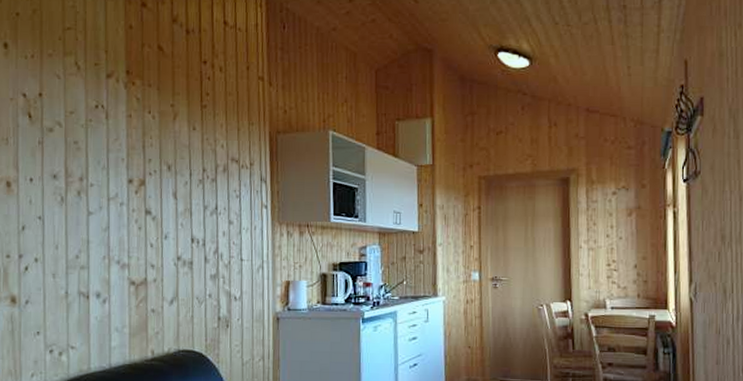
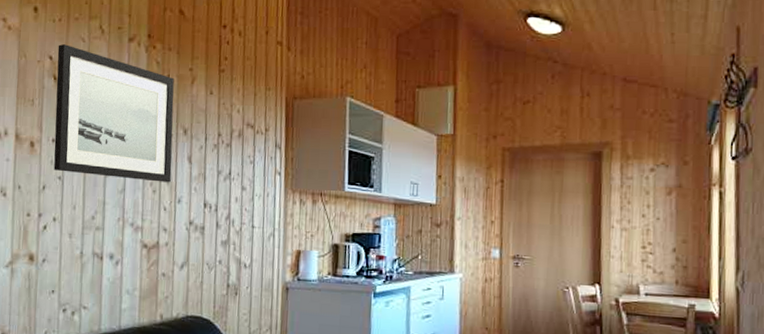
wall art: none [31,81,157,219] -> present [54,44,174,183]

